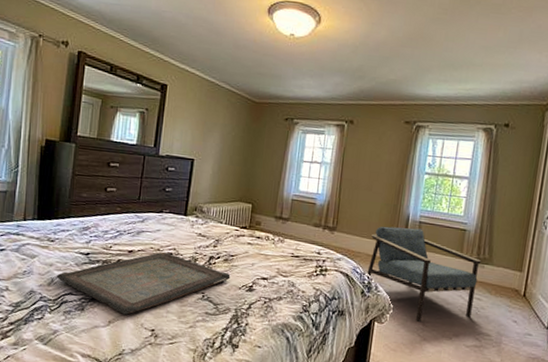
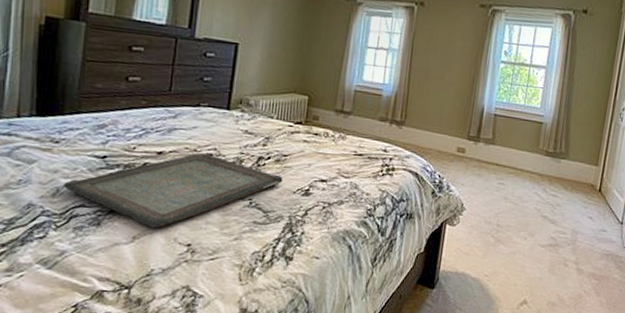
armchair: present [367,226,482,322] -> none [438,119,558,222]

